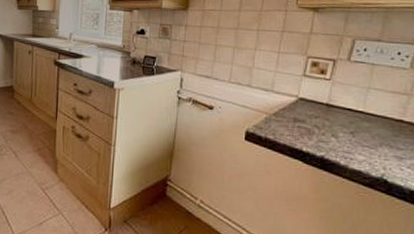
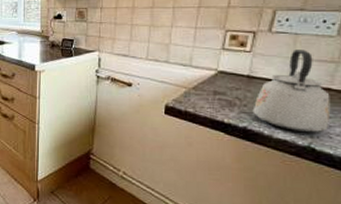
kettle: none [330,80,402,165] -> present [252,50,331,133]

